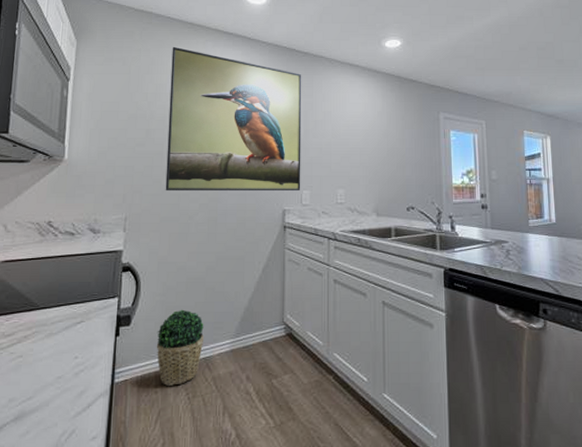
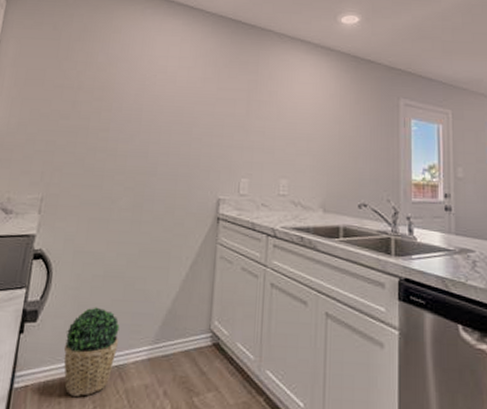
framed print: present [165,46,302,192] -> none [88,12,247,178]

